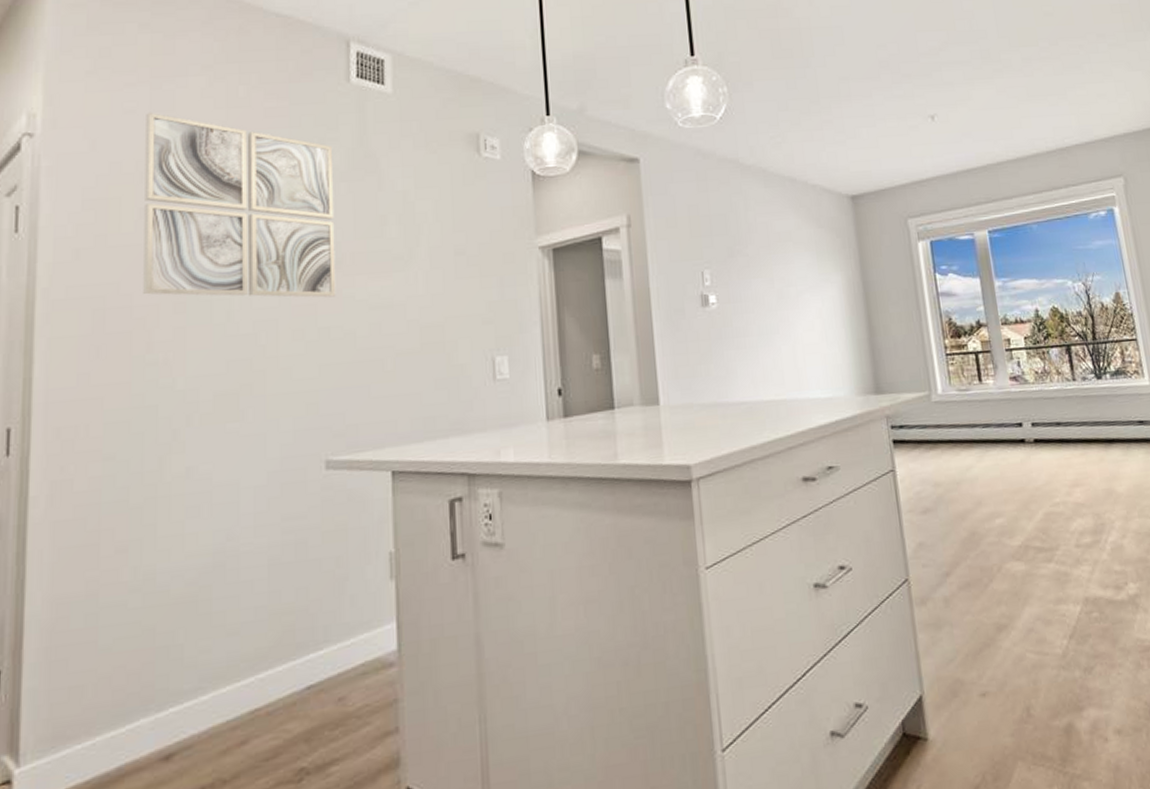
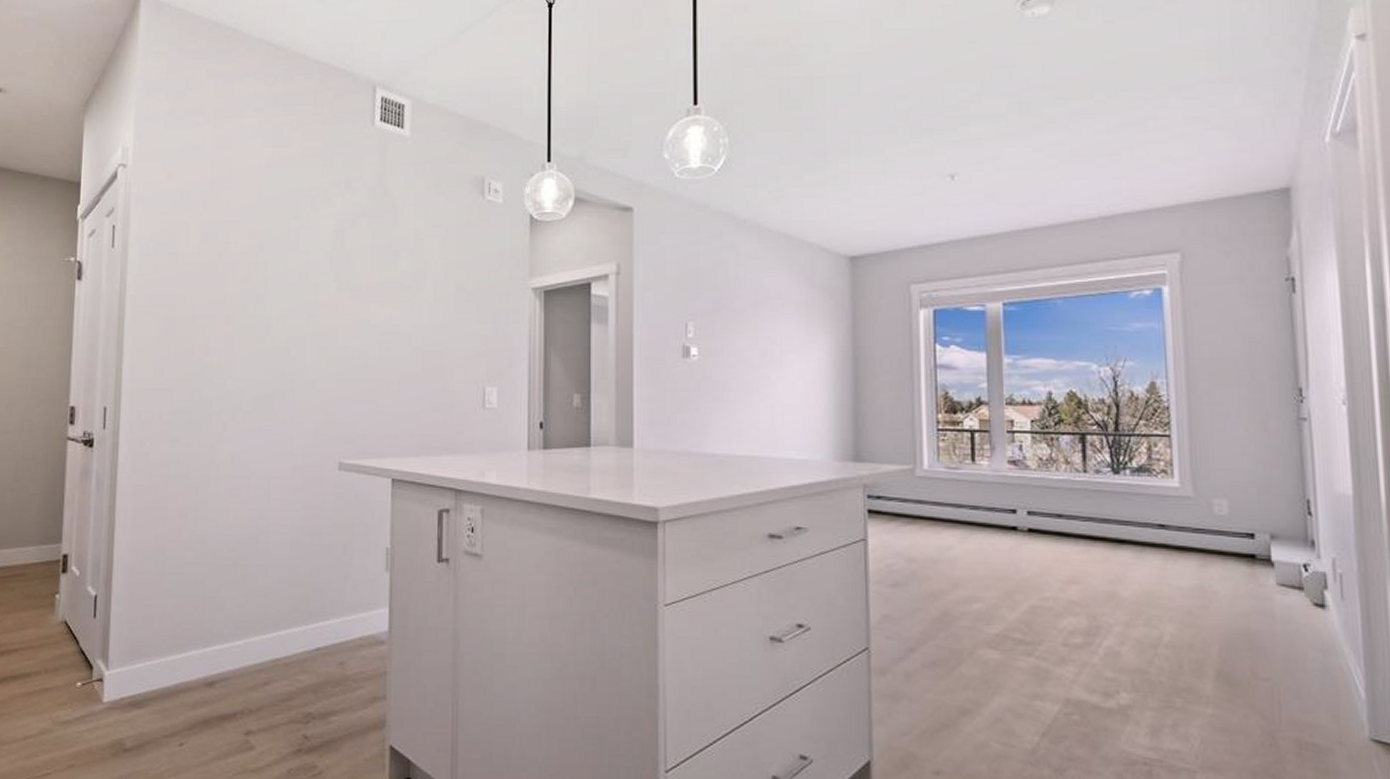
wall art: present [143,112,336,298] -> none [203,148,357,321]

